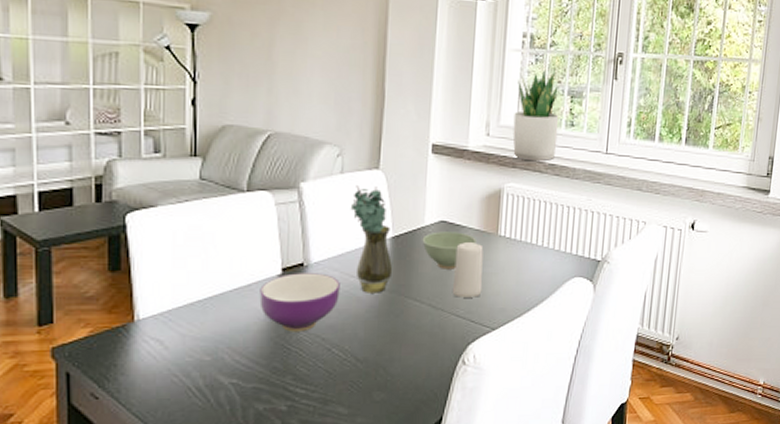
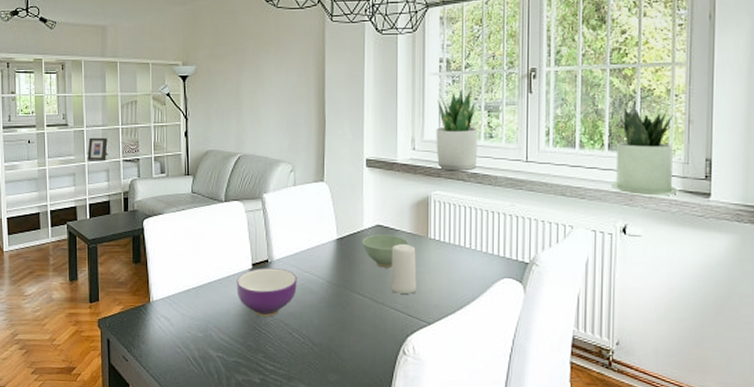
picture frame: none [36,99,70,132] -> present [87,137,108,160]
vase: present [350,186,393,293] -> none [302,196,339,287]
planter: none [684,104,746,193] -> present [610,110,679,196]

